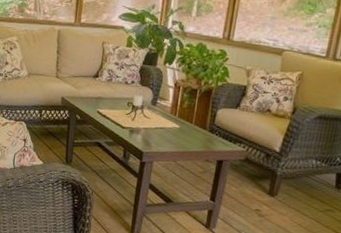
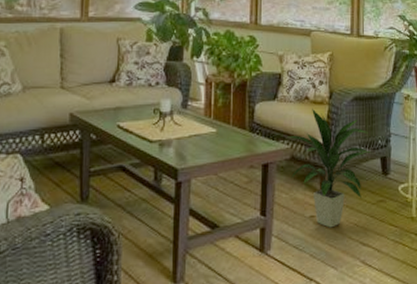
indoor plant: none [242,120,329,223] -> present [287,108,371,228]

